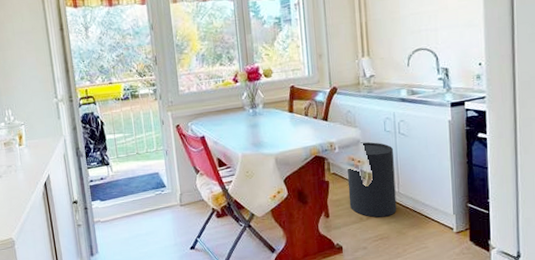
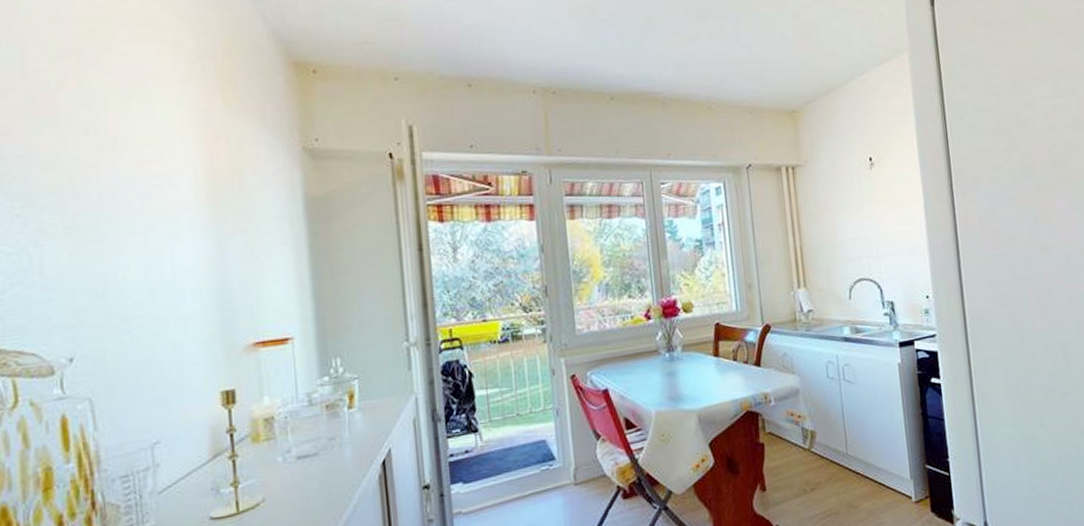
waste bin: present [347,141,397,218] -> none [786,391,846,488]

